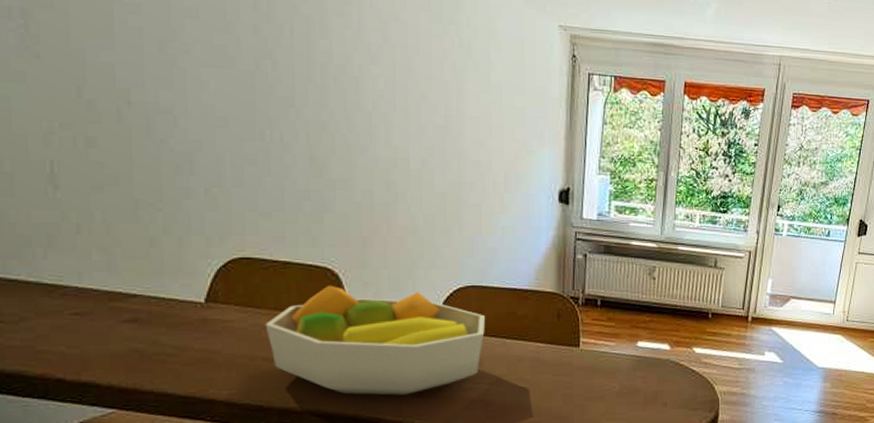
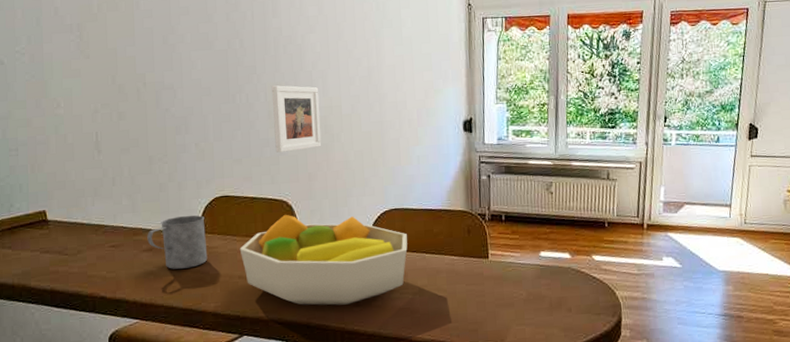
mug: none [130,279,220,347] -> present [147,215,208,269]
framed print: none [315,125,381,209] -> present [271,85,322,153]

